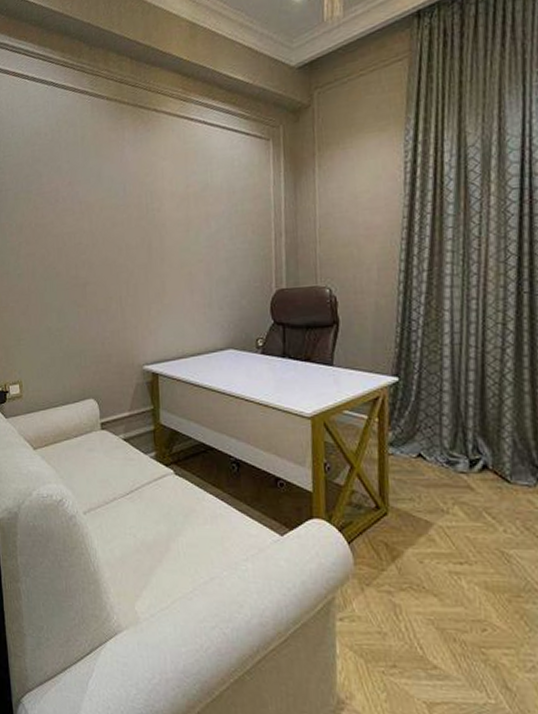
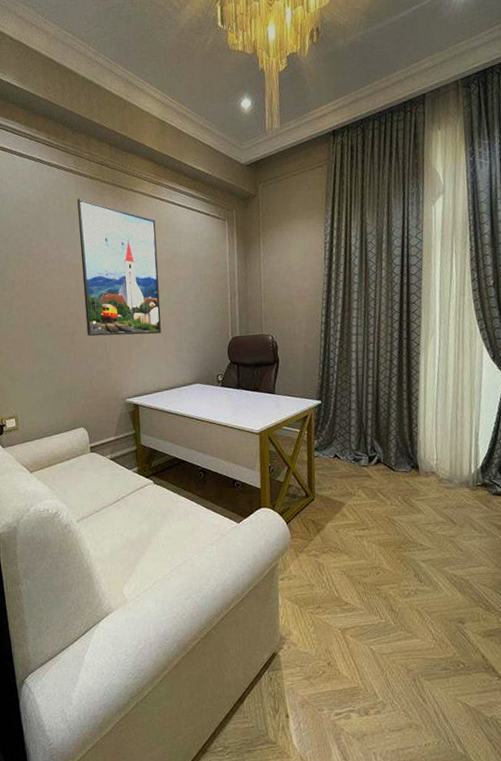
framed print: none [93,124,187,289] -> present [77,199,161,337]

